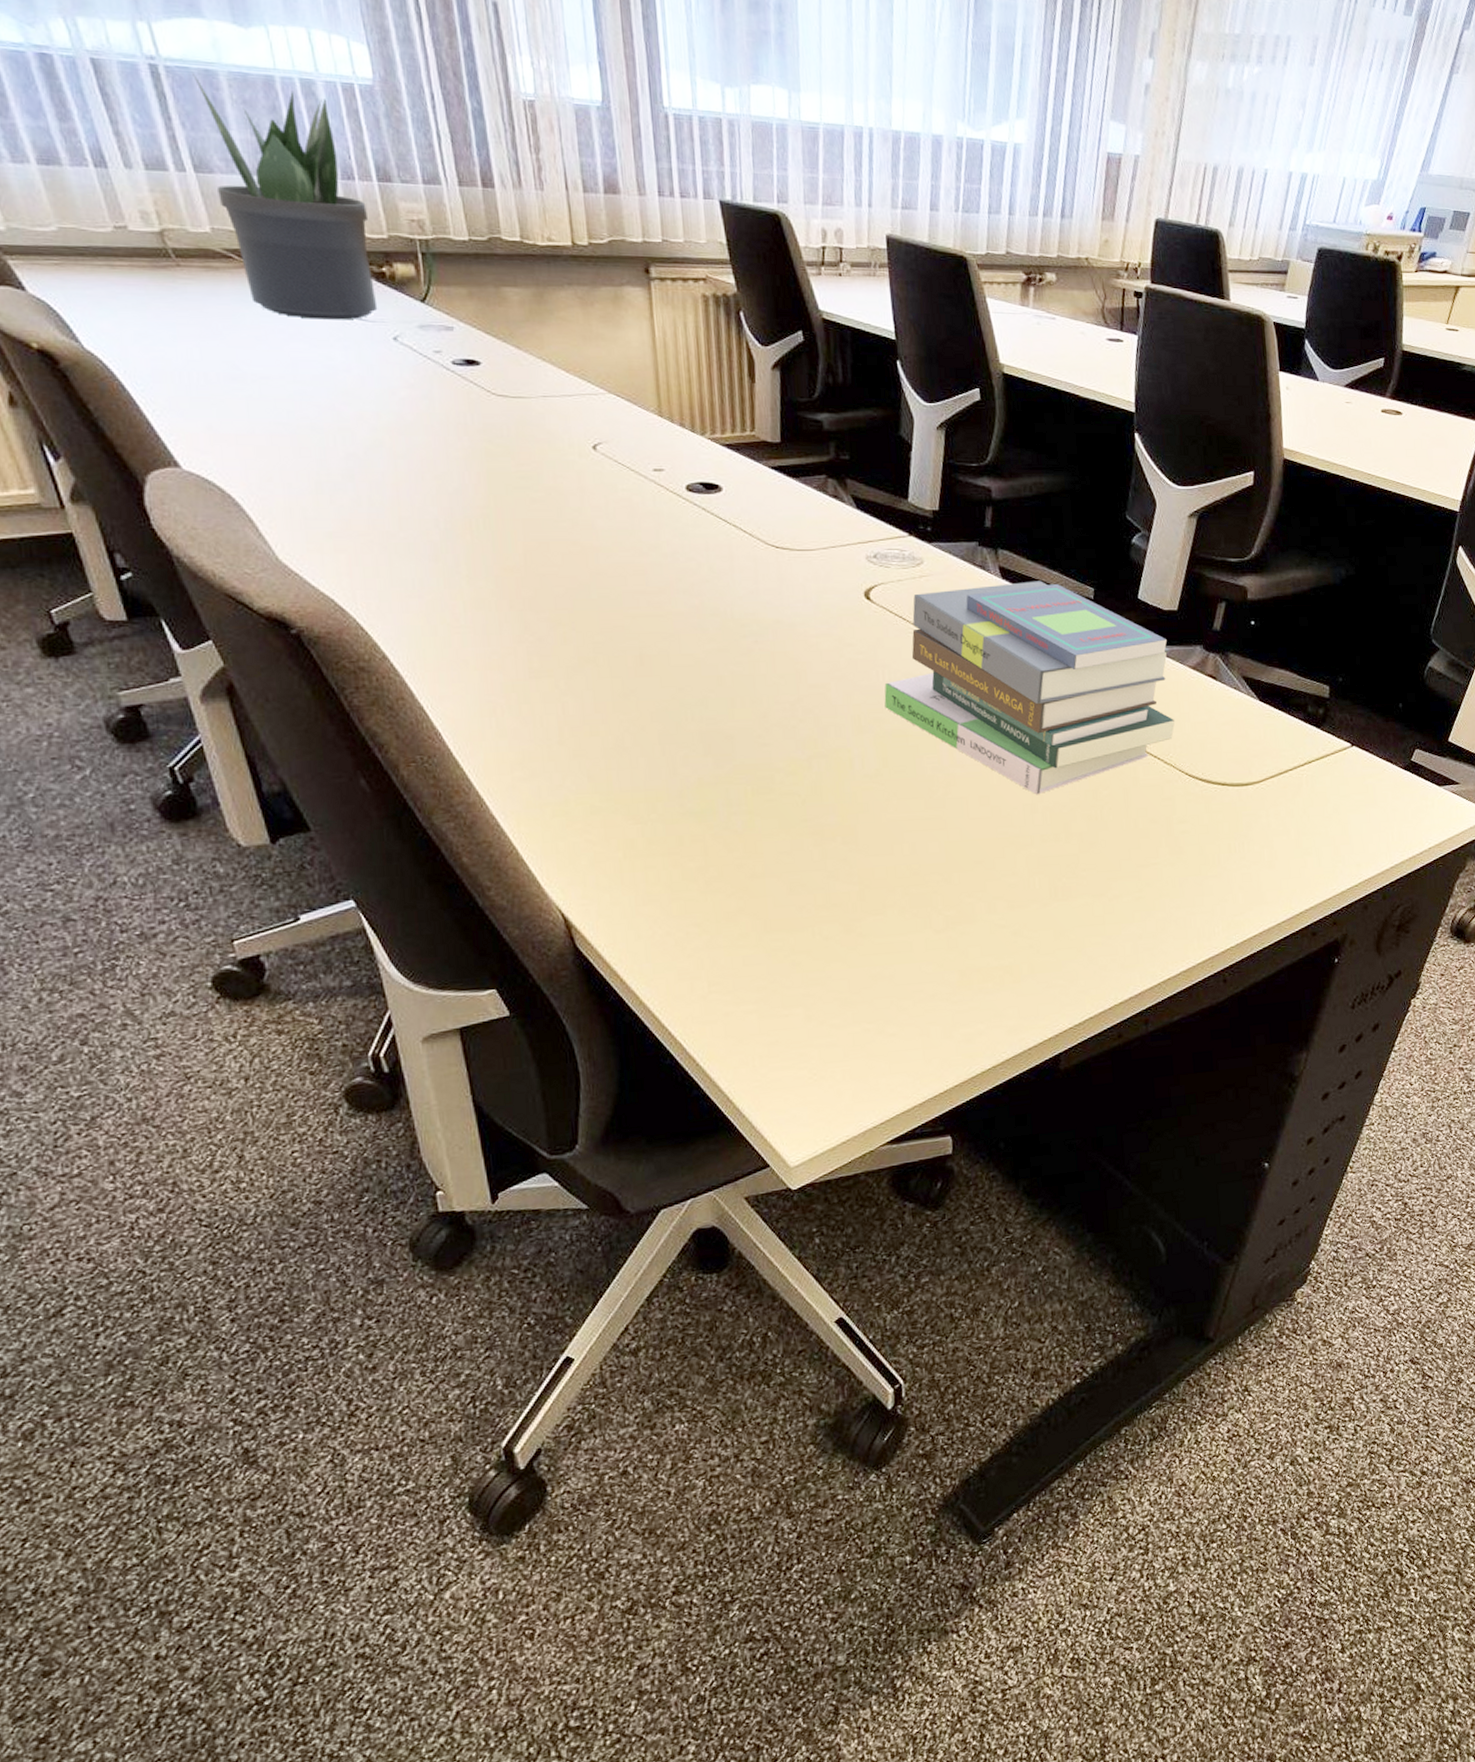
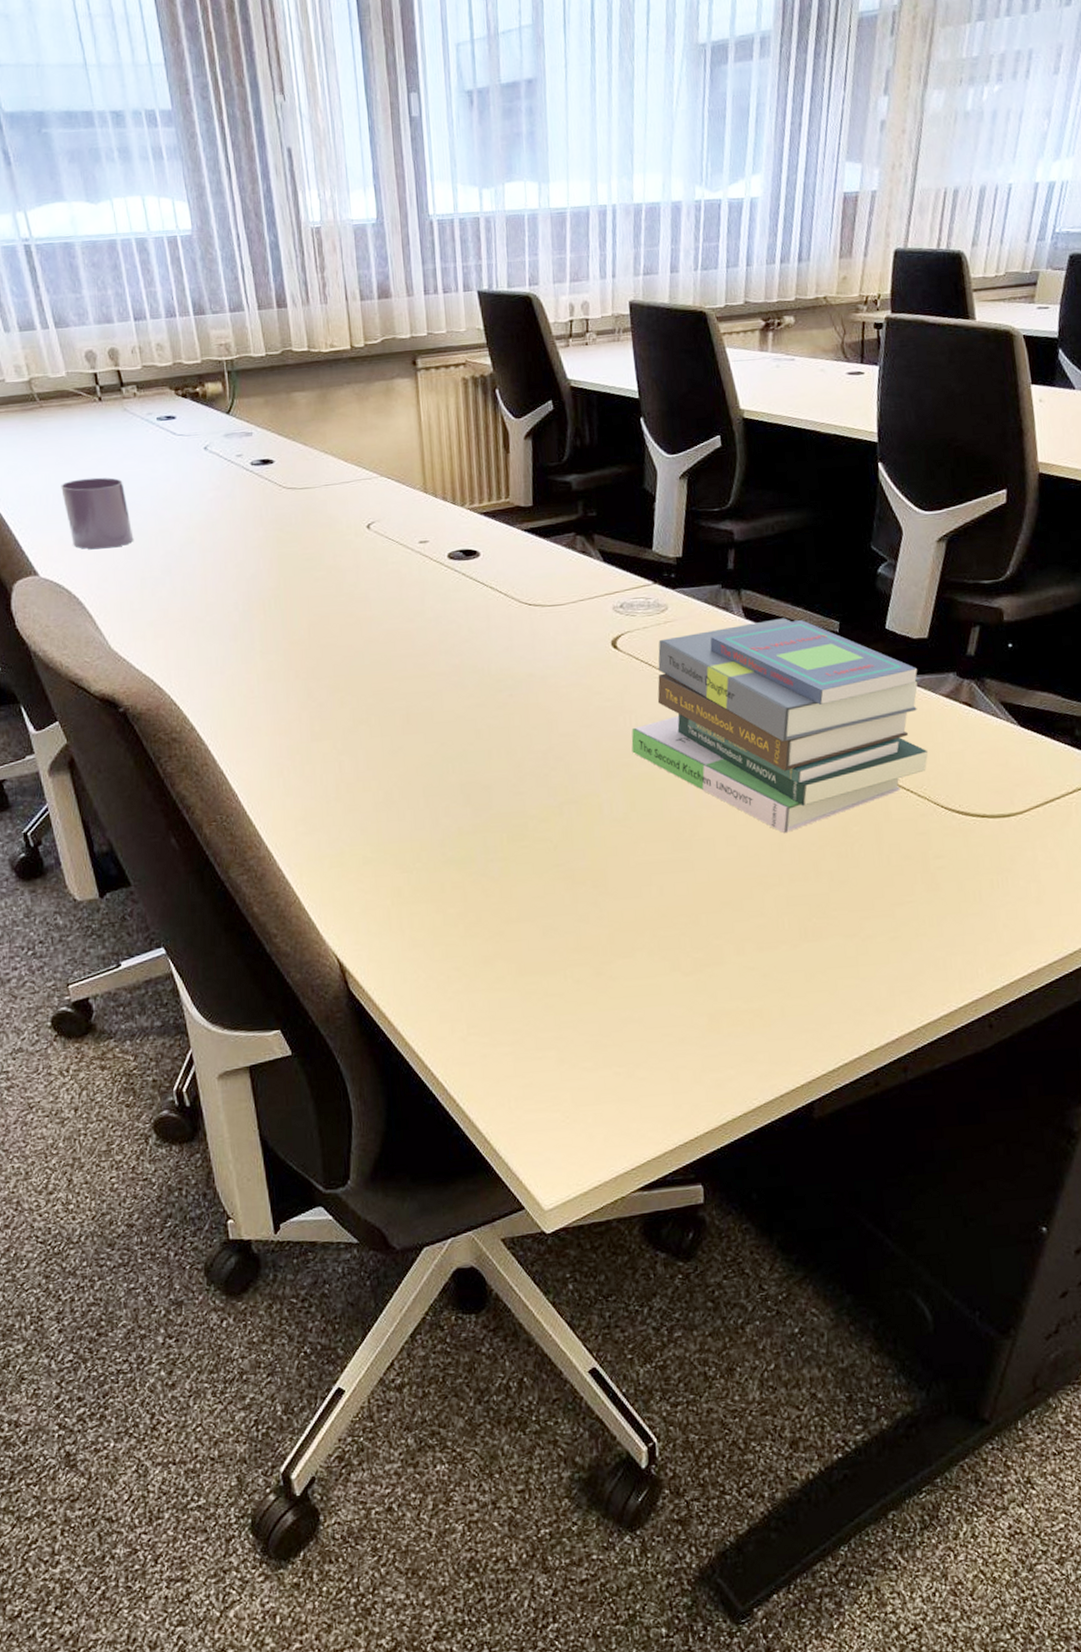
planter: present [193,73,378,320] -> none [56,247,192,439]
mug: none [207,357,306,443] -> present [61,477,134,550]

